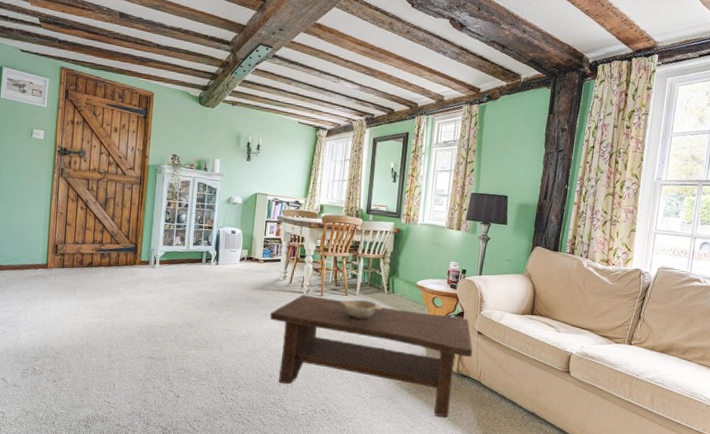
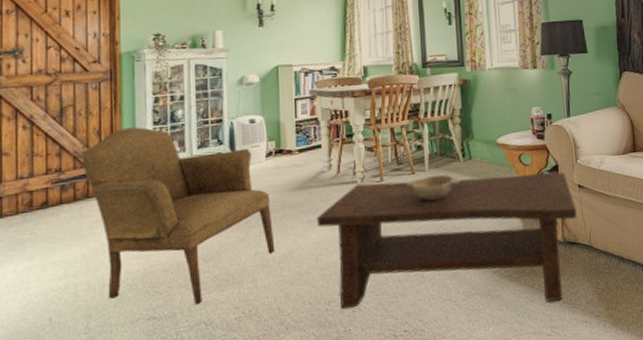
armchair: none [116,221,239,356] -> present [81,127,275,305]

